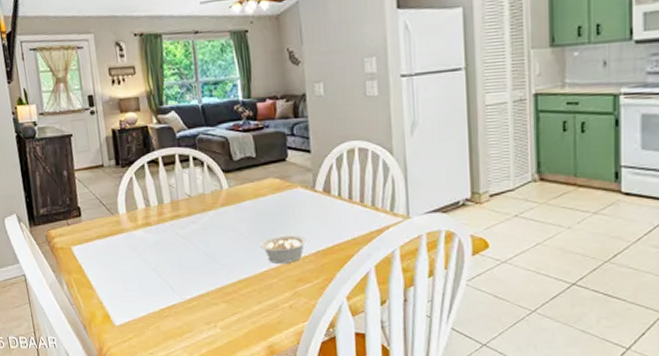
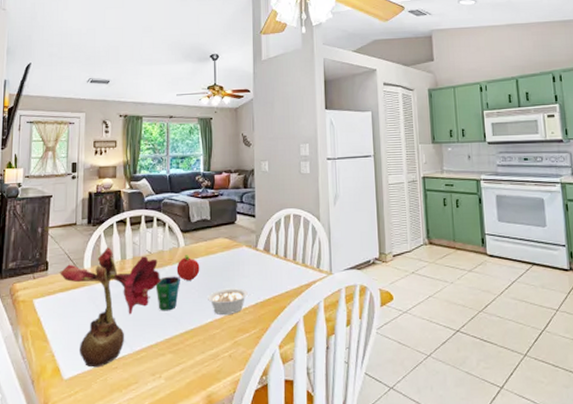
flower: none [94,189,206,315] -> present [60,246,161,368]
cup: none [199,221,228,259] -> present [155,276,180,311]
fruit: none [221,197,249,227] -> present [176,254,200,281]

